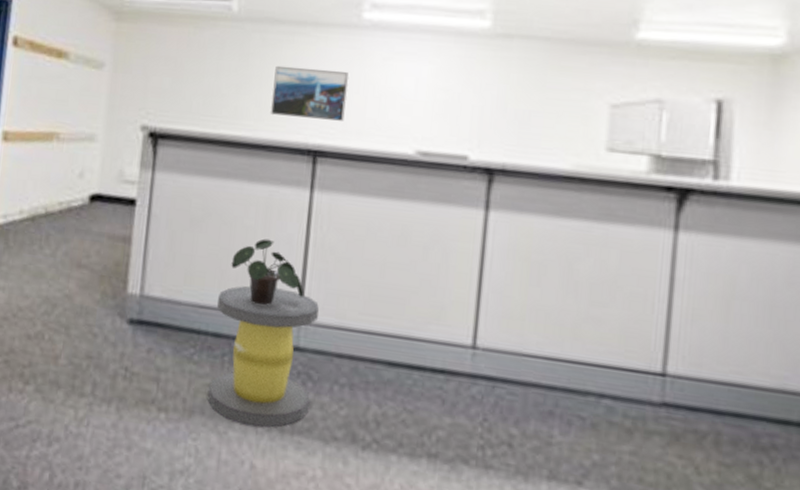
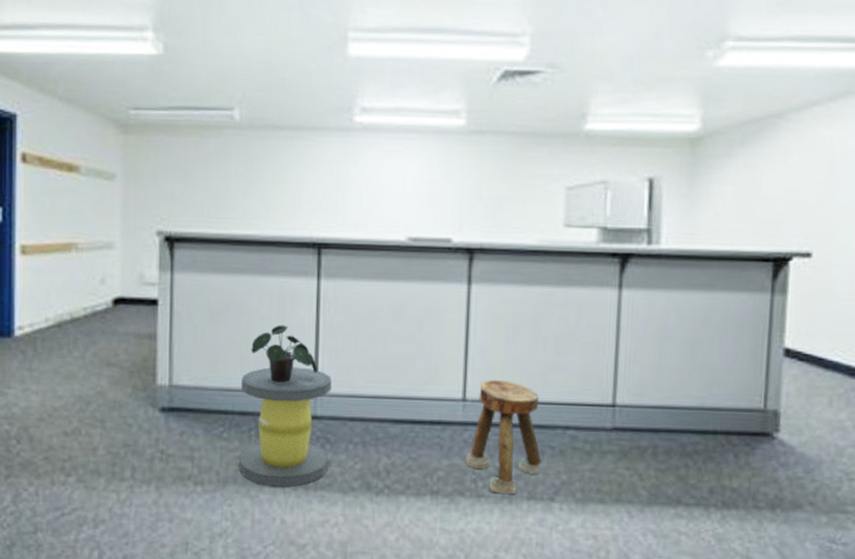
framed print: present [271,65,349,121] -> none [277,168,346,215]
stool: none [471,326,568,471] -> present [465,379,542,495]

